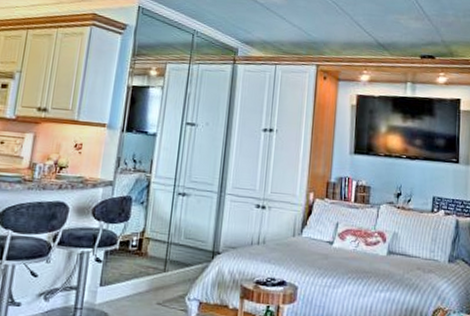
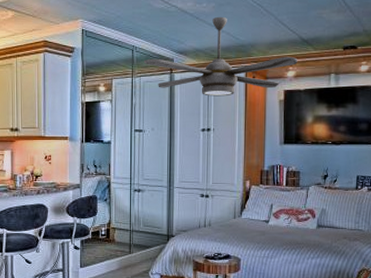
ceiling fan: none [204,9,373,95] -> present [143,16,298,97]

